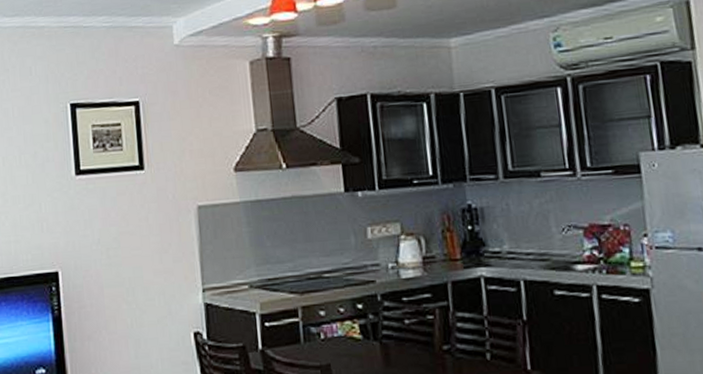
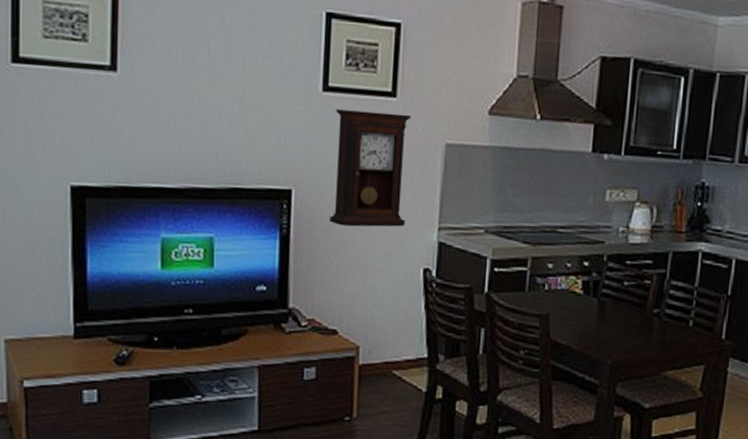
pendulum clock: none [90,184,170,300] -> present [330,109,412,227]

